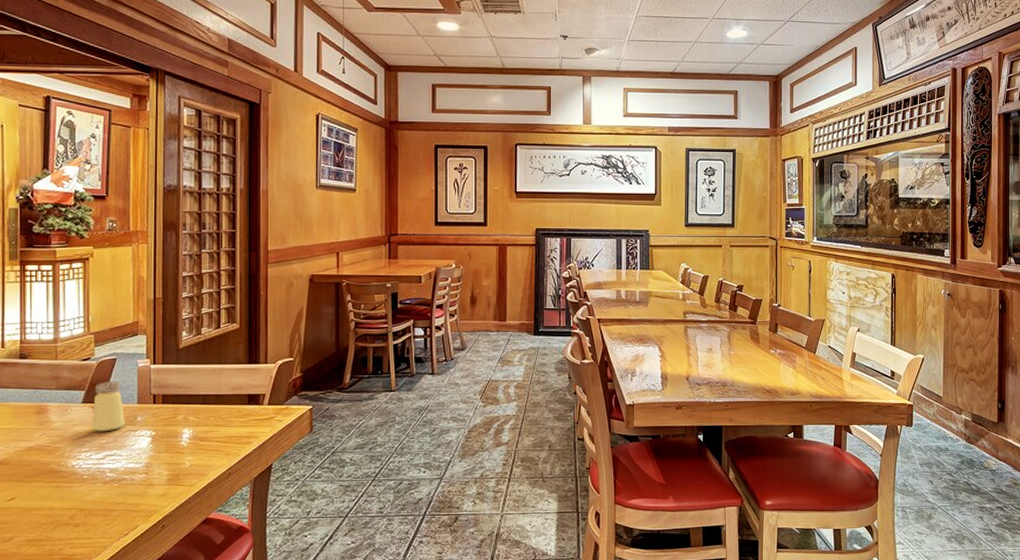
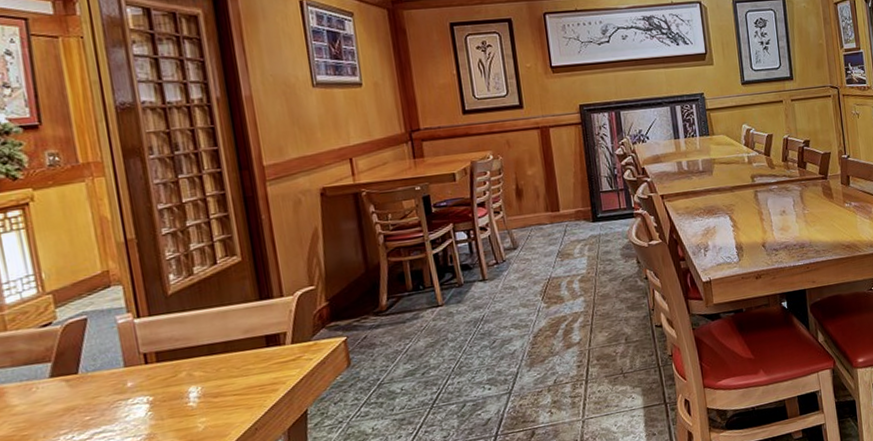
saltshaker: present [92,381,125,432] -> none [64,345,112,409]

